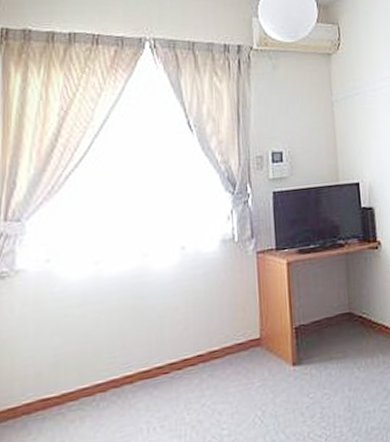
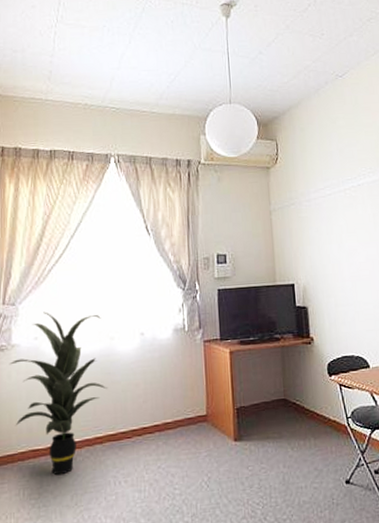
indoor plant: none [11,227,139,428] -> present [9,311,107,476]

